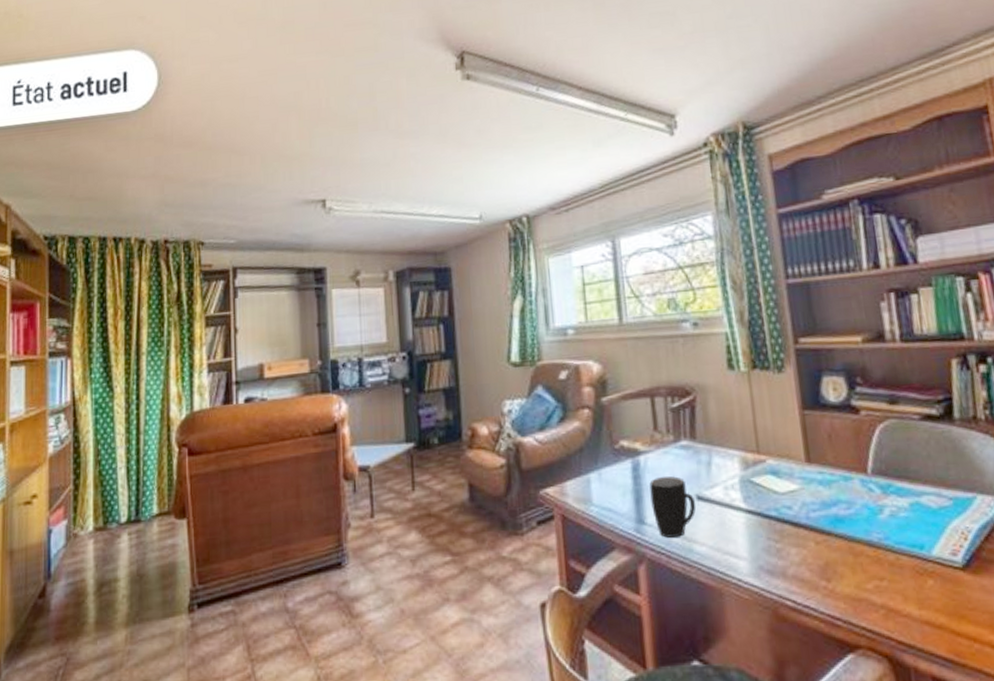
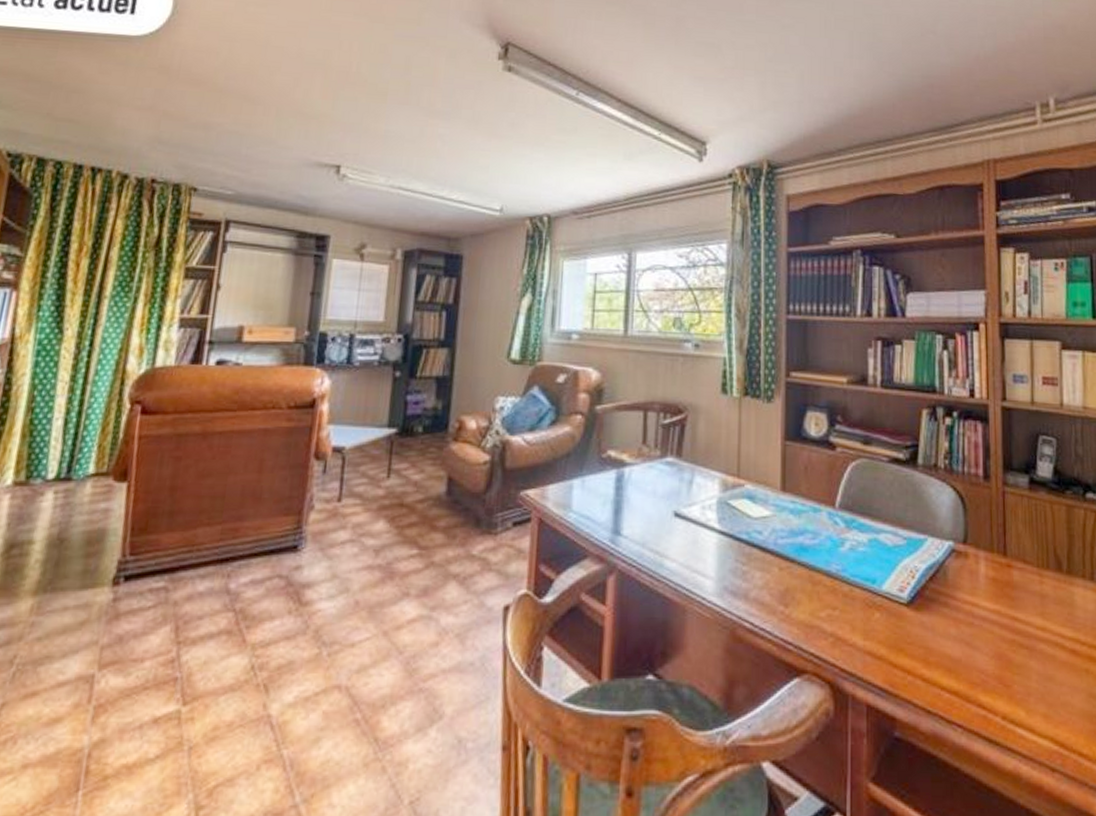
mug: present [649,476,697,538] -> none [629,490,673,551]

